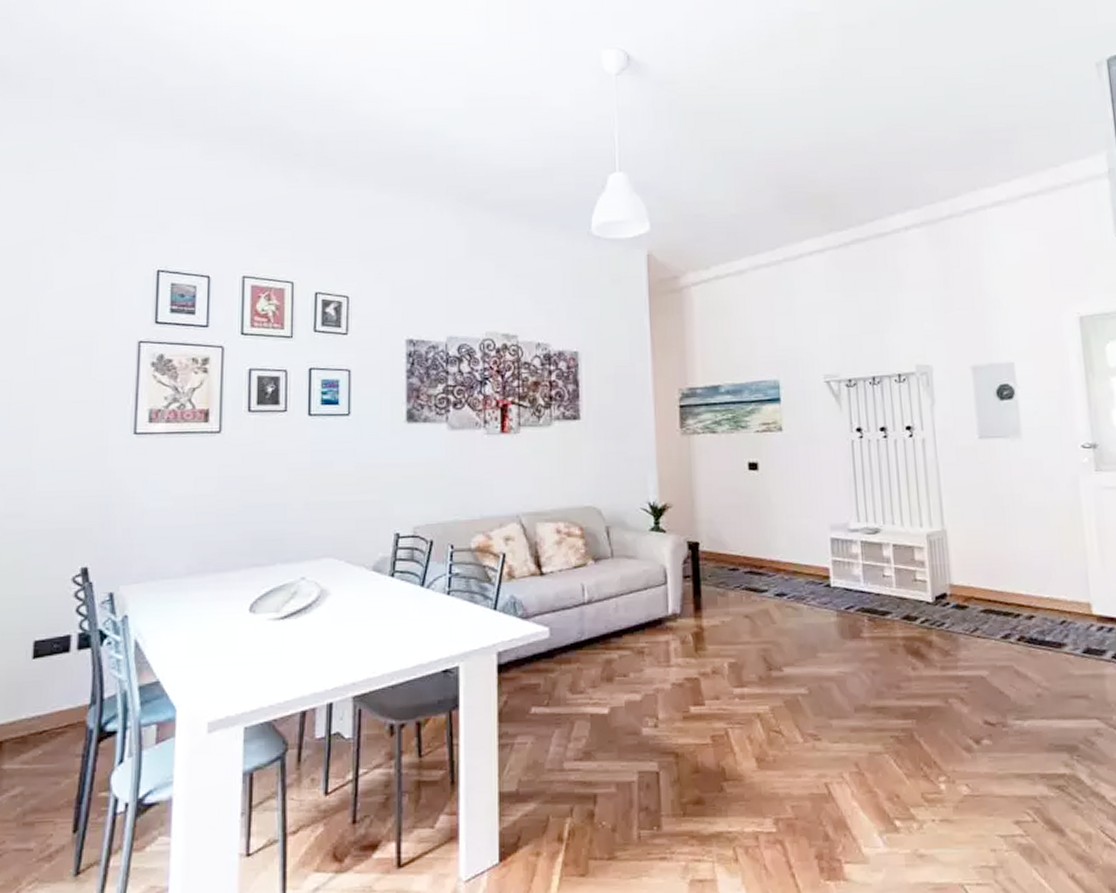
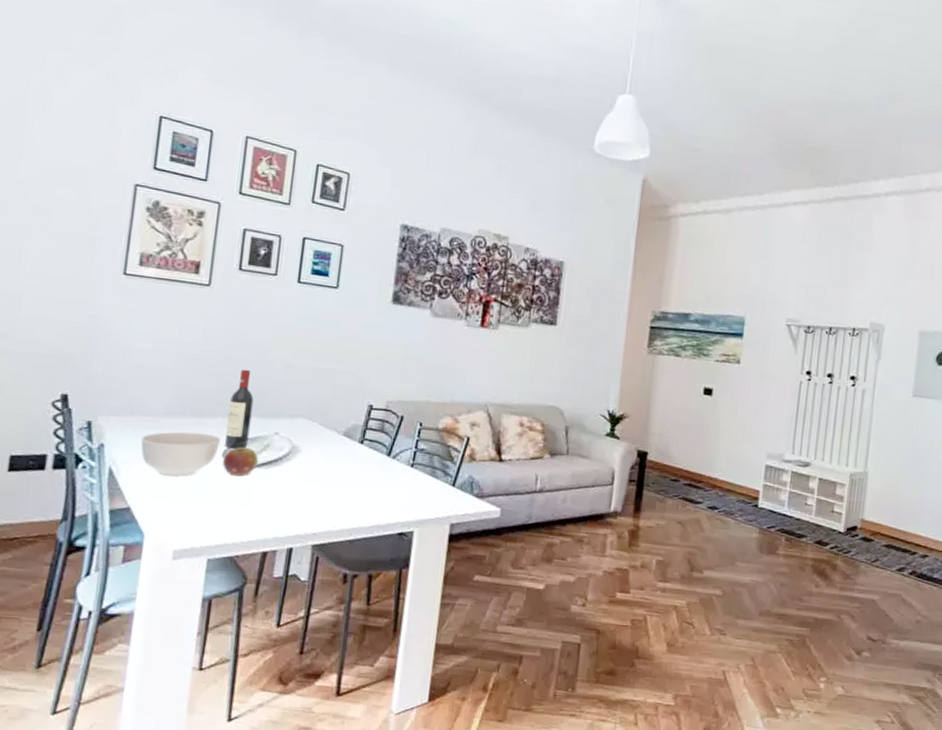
bowl: none [165,589,247,640] -> present [141,431,222,477]
wine bottle: none [250,514,276,603] -> present [224,369,254,450]
fruit: none [251,597,288,631] -> present [223,446,259,477]

